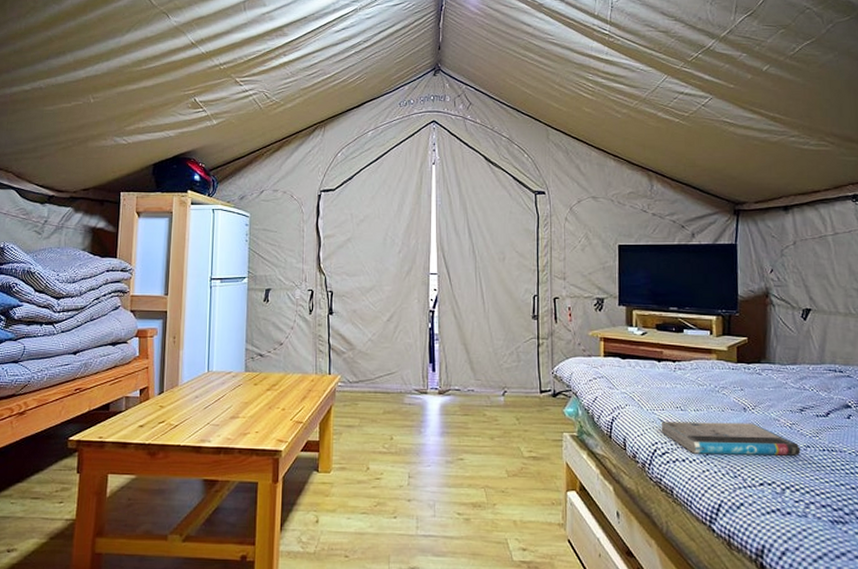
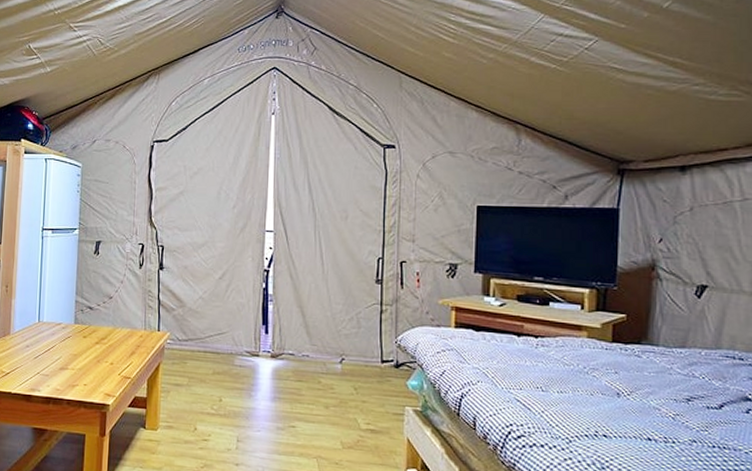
book: present [660,421,801,456] -> none [517,402,685,451]

